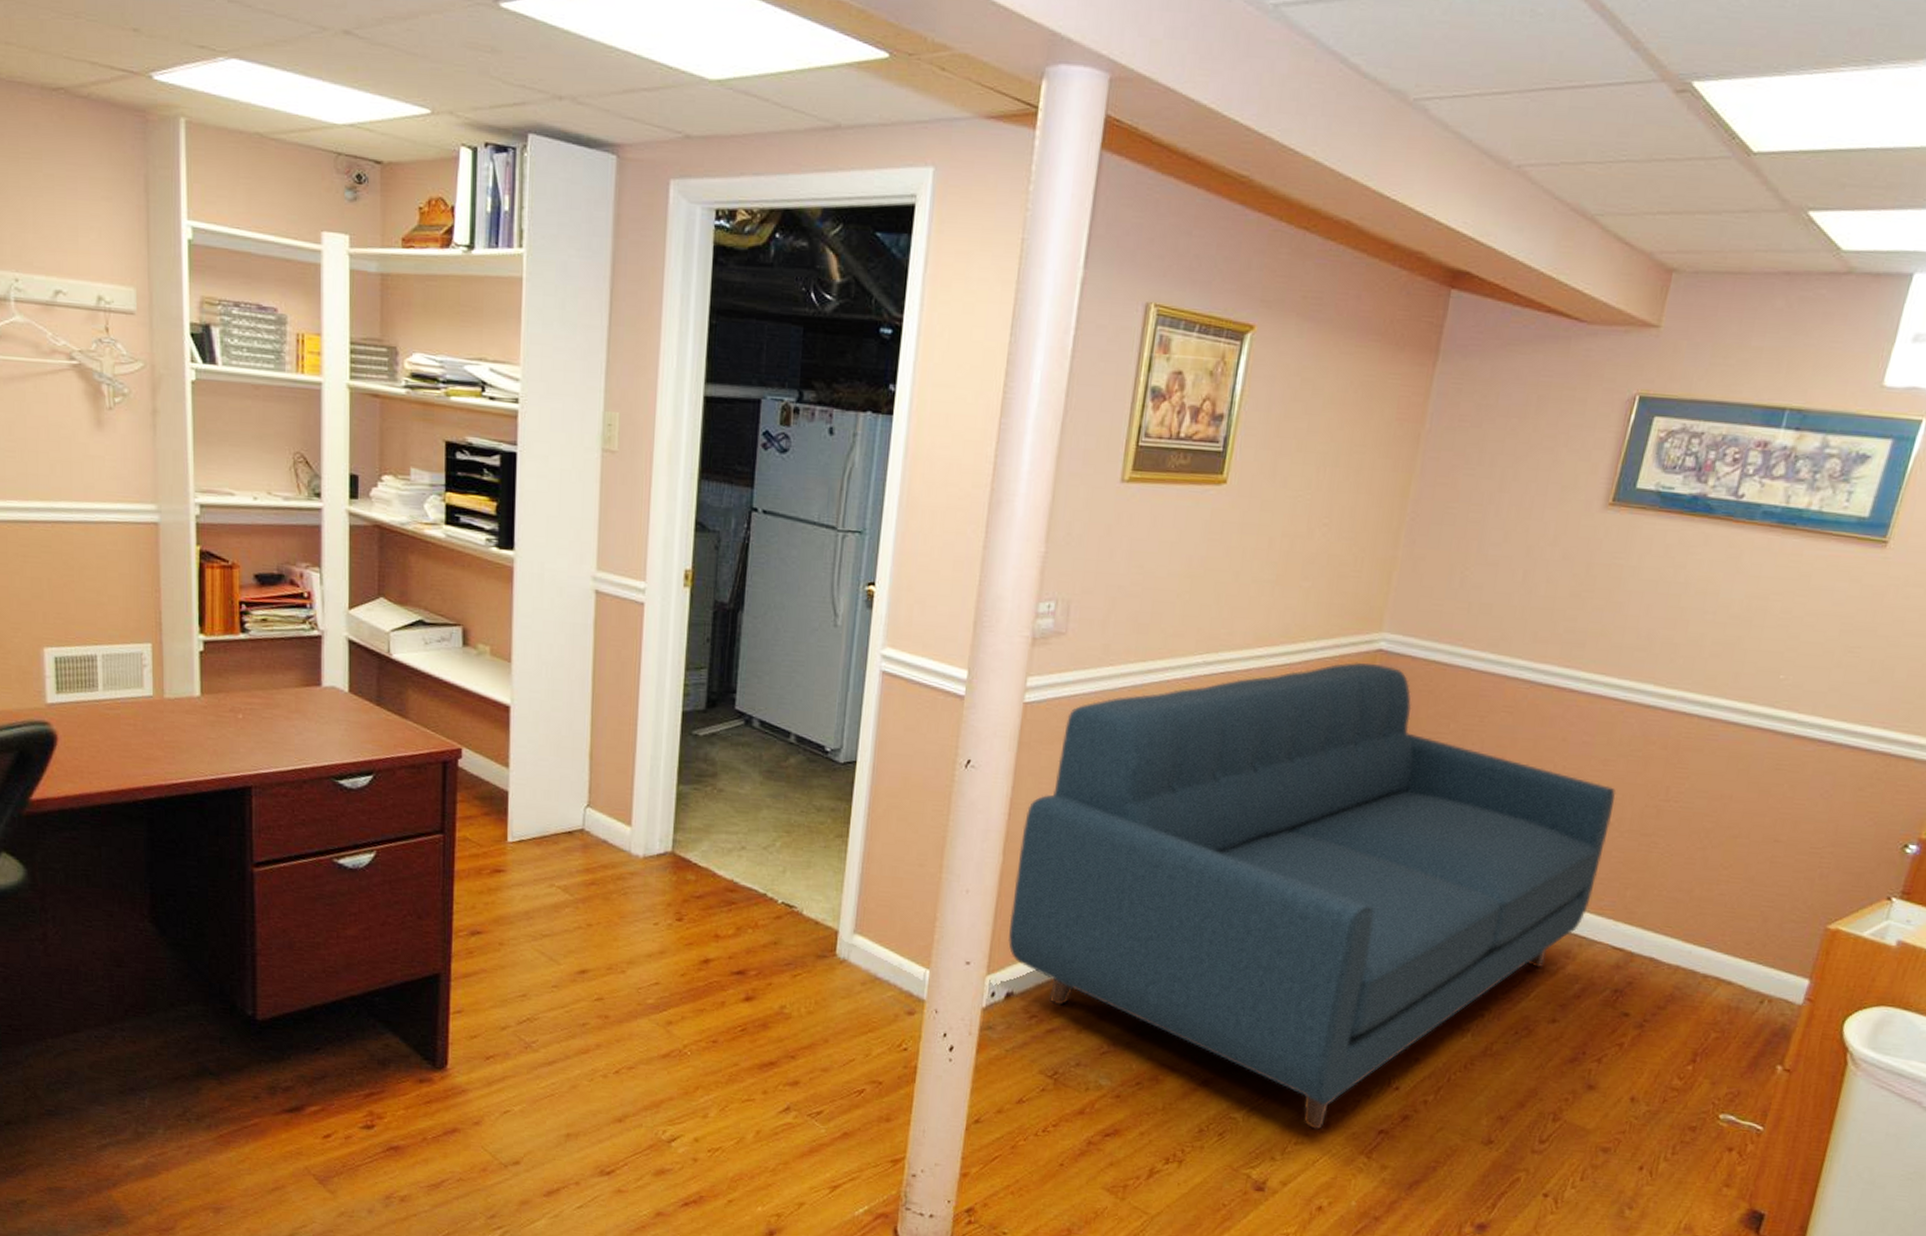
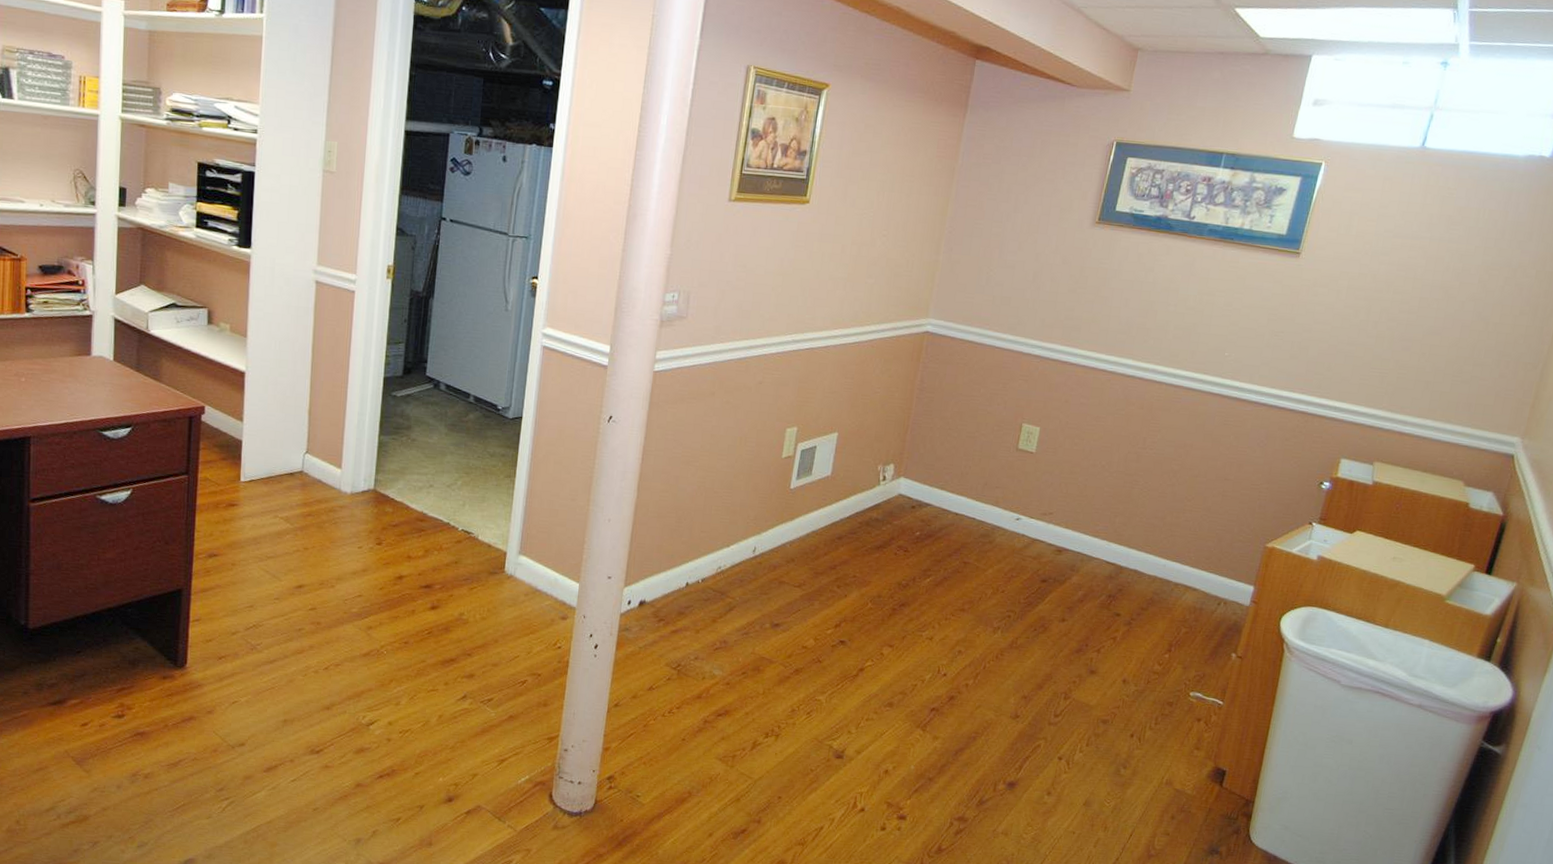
sofa: present [1008,661,1616,1130] -> none [641,341,1107,709]

